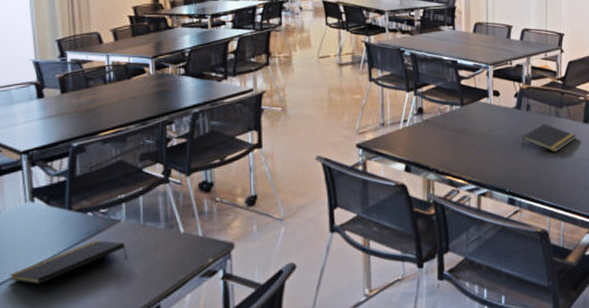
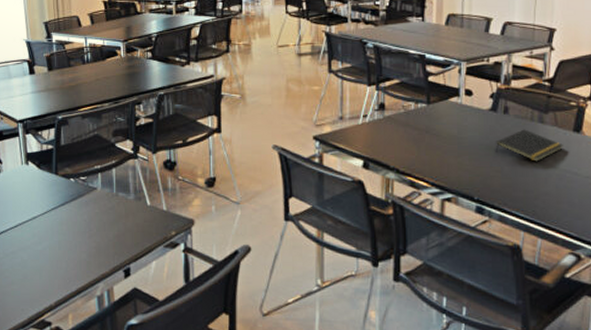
notepad: present [9,240,126,285] -> none [11,204,102,236]

